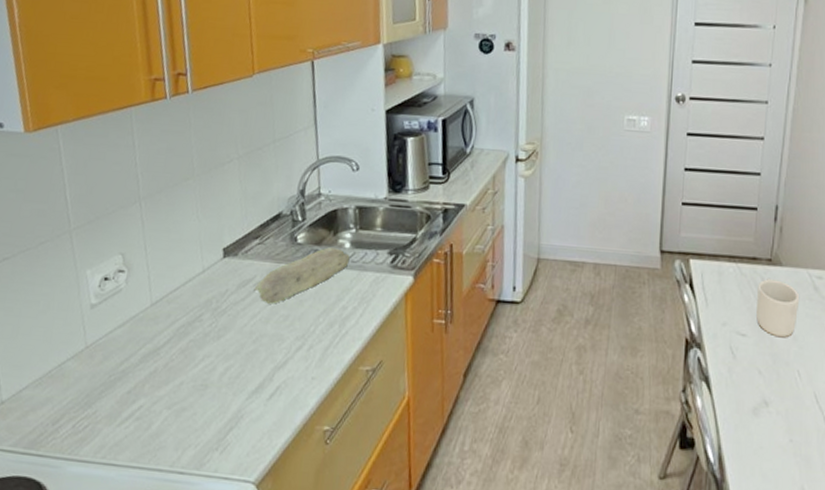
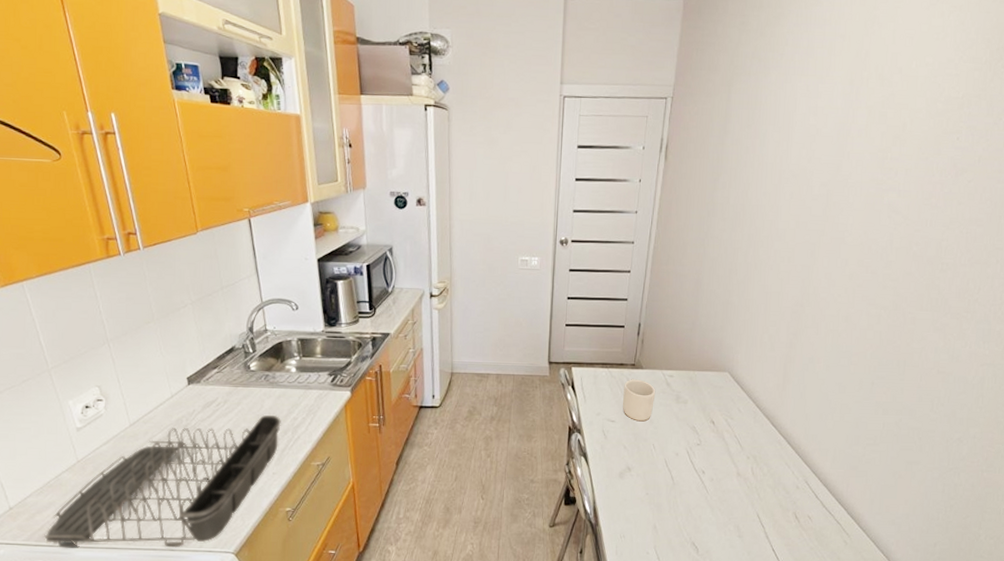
dish rack: none [34,301,328,470] -> present [44,415,281,548]
sponge: present [254,247,350,304] -> none [217,372,296,419]

